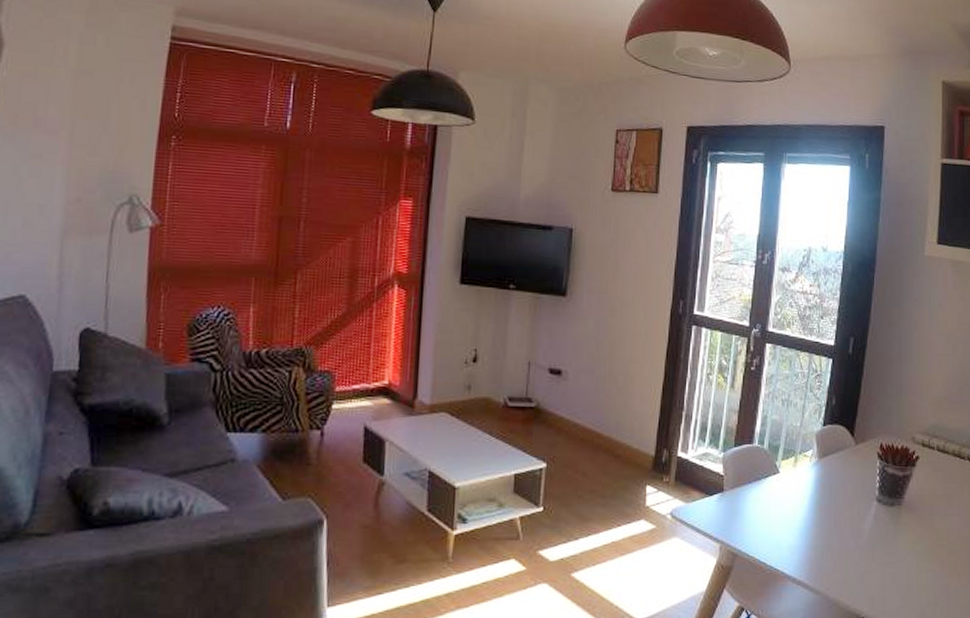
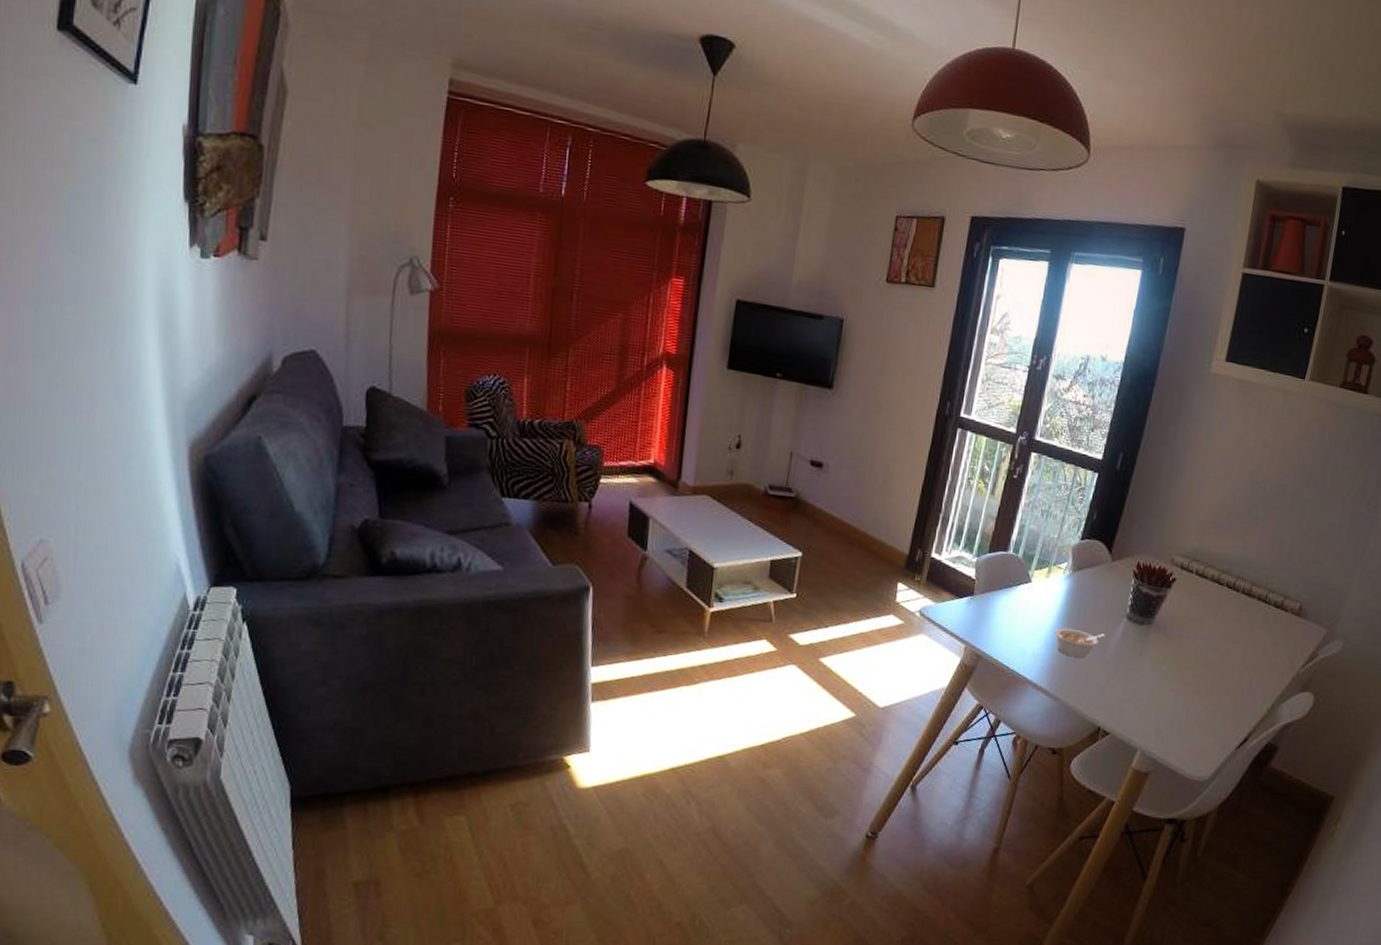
legume: none [807,516,858,546] -> present [1054,628,1105,658]

